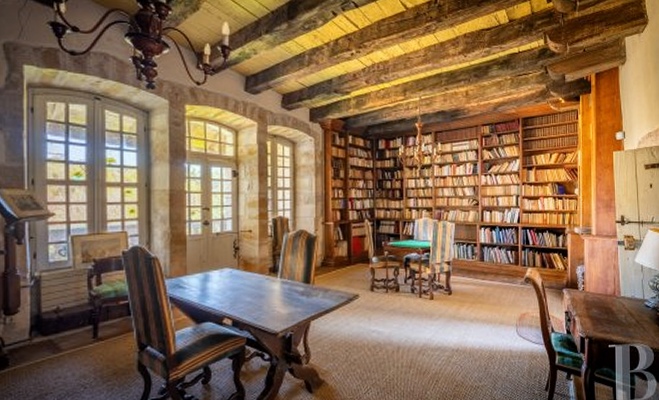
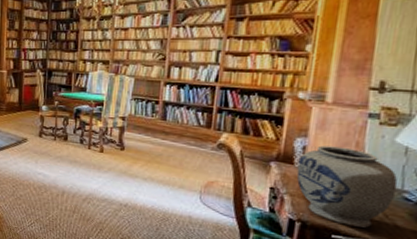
vase: none [581,270,641,335] -> present [296,145,398,228]

